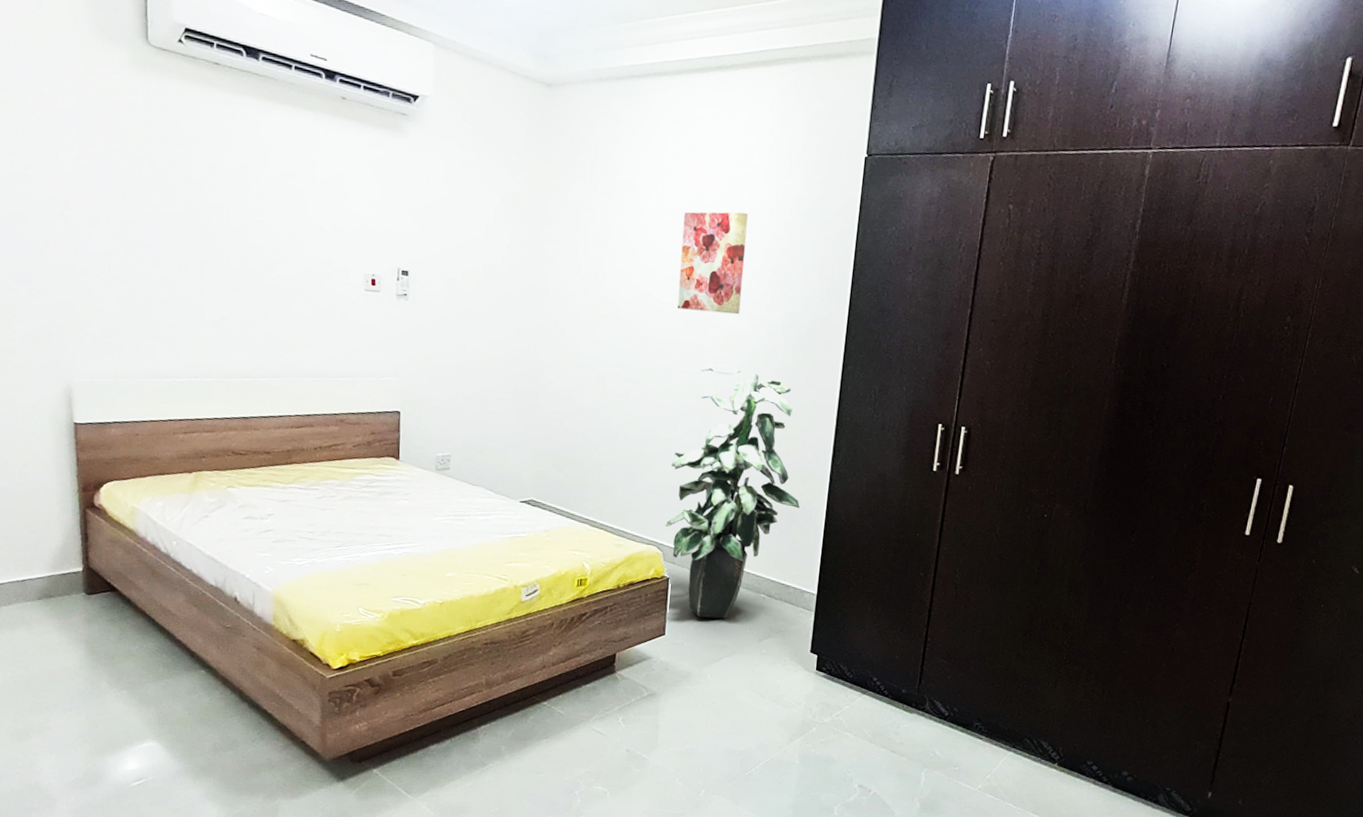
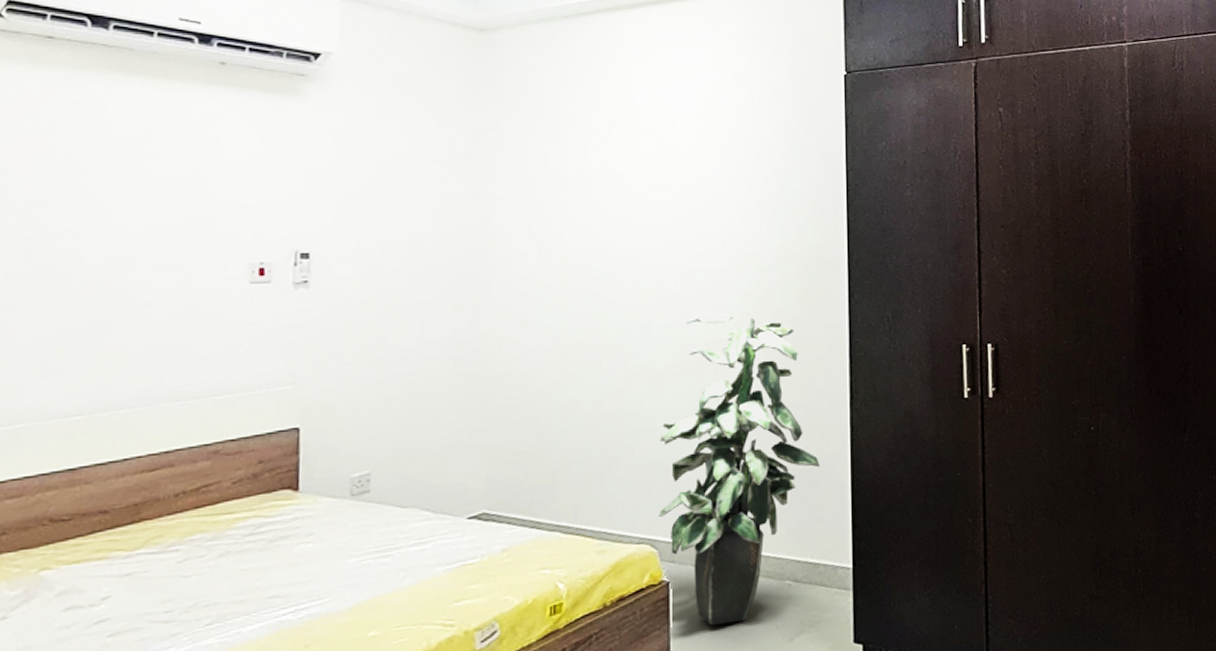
wall art: present [677,211,748,315] -> none [651,143,726,256]

